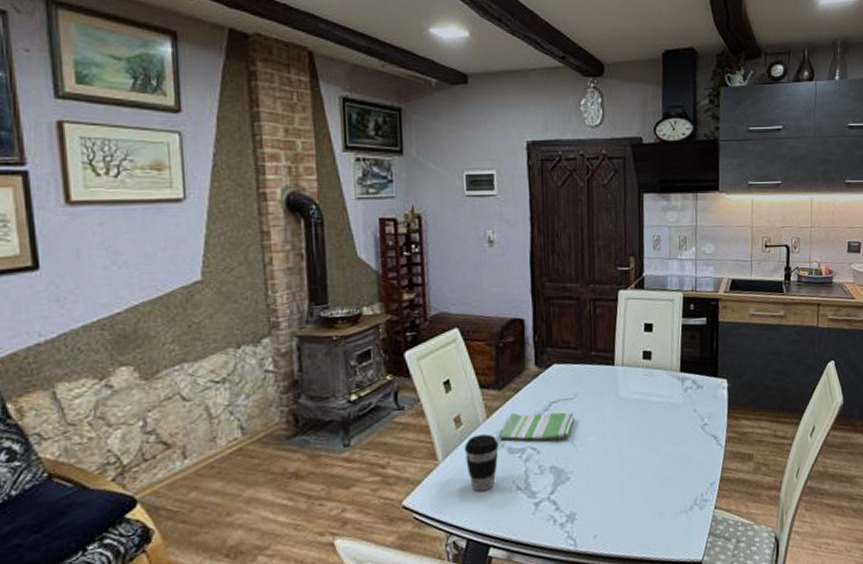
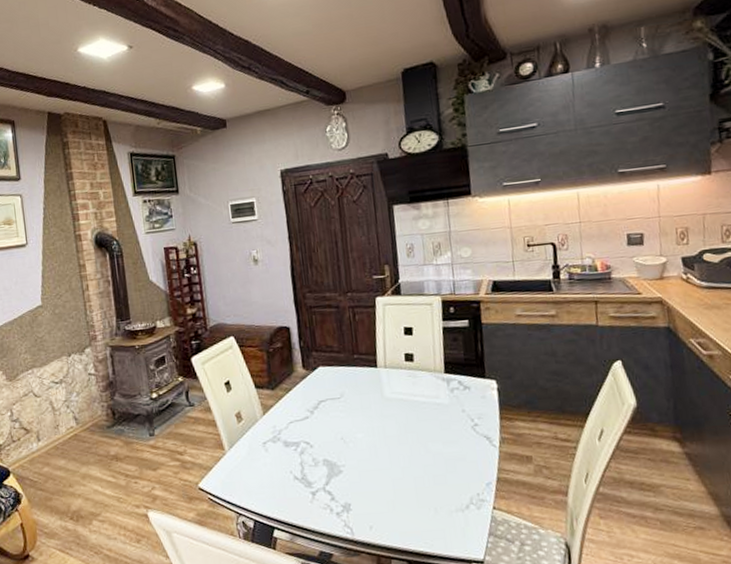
coffee cup: present [464,434,499,492] -> none [245,428,276,479]
dish towel: present [500,412,575,440] -> none [275,410,343,436]

